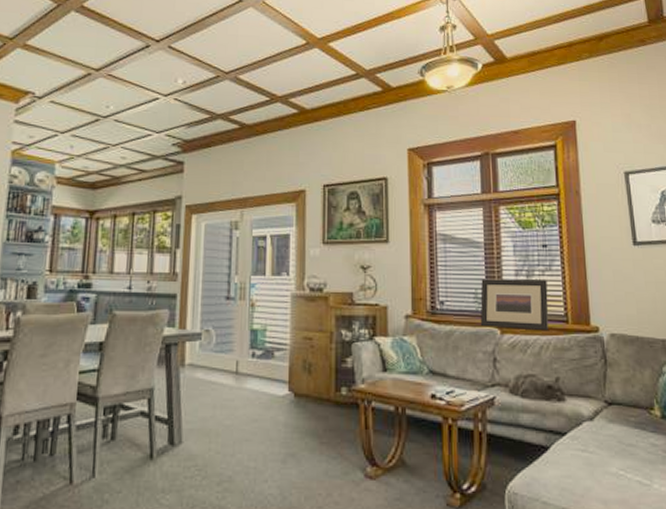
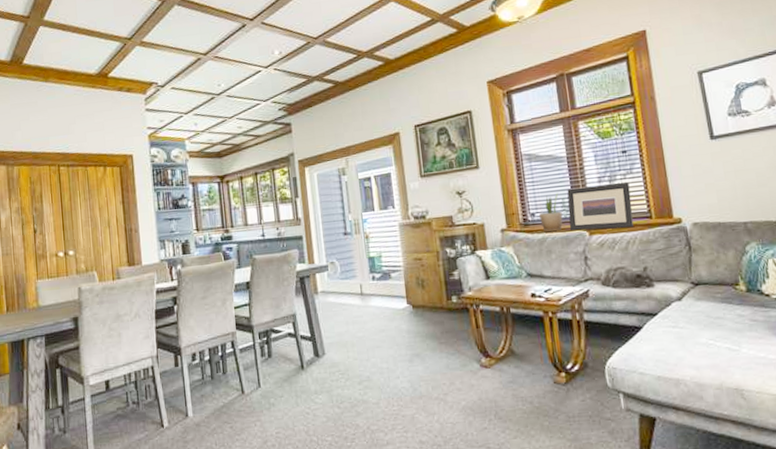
potted plant: none [449,281,474,325] -> present [539,192,563,233]

